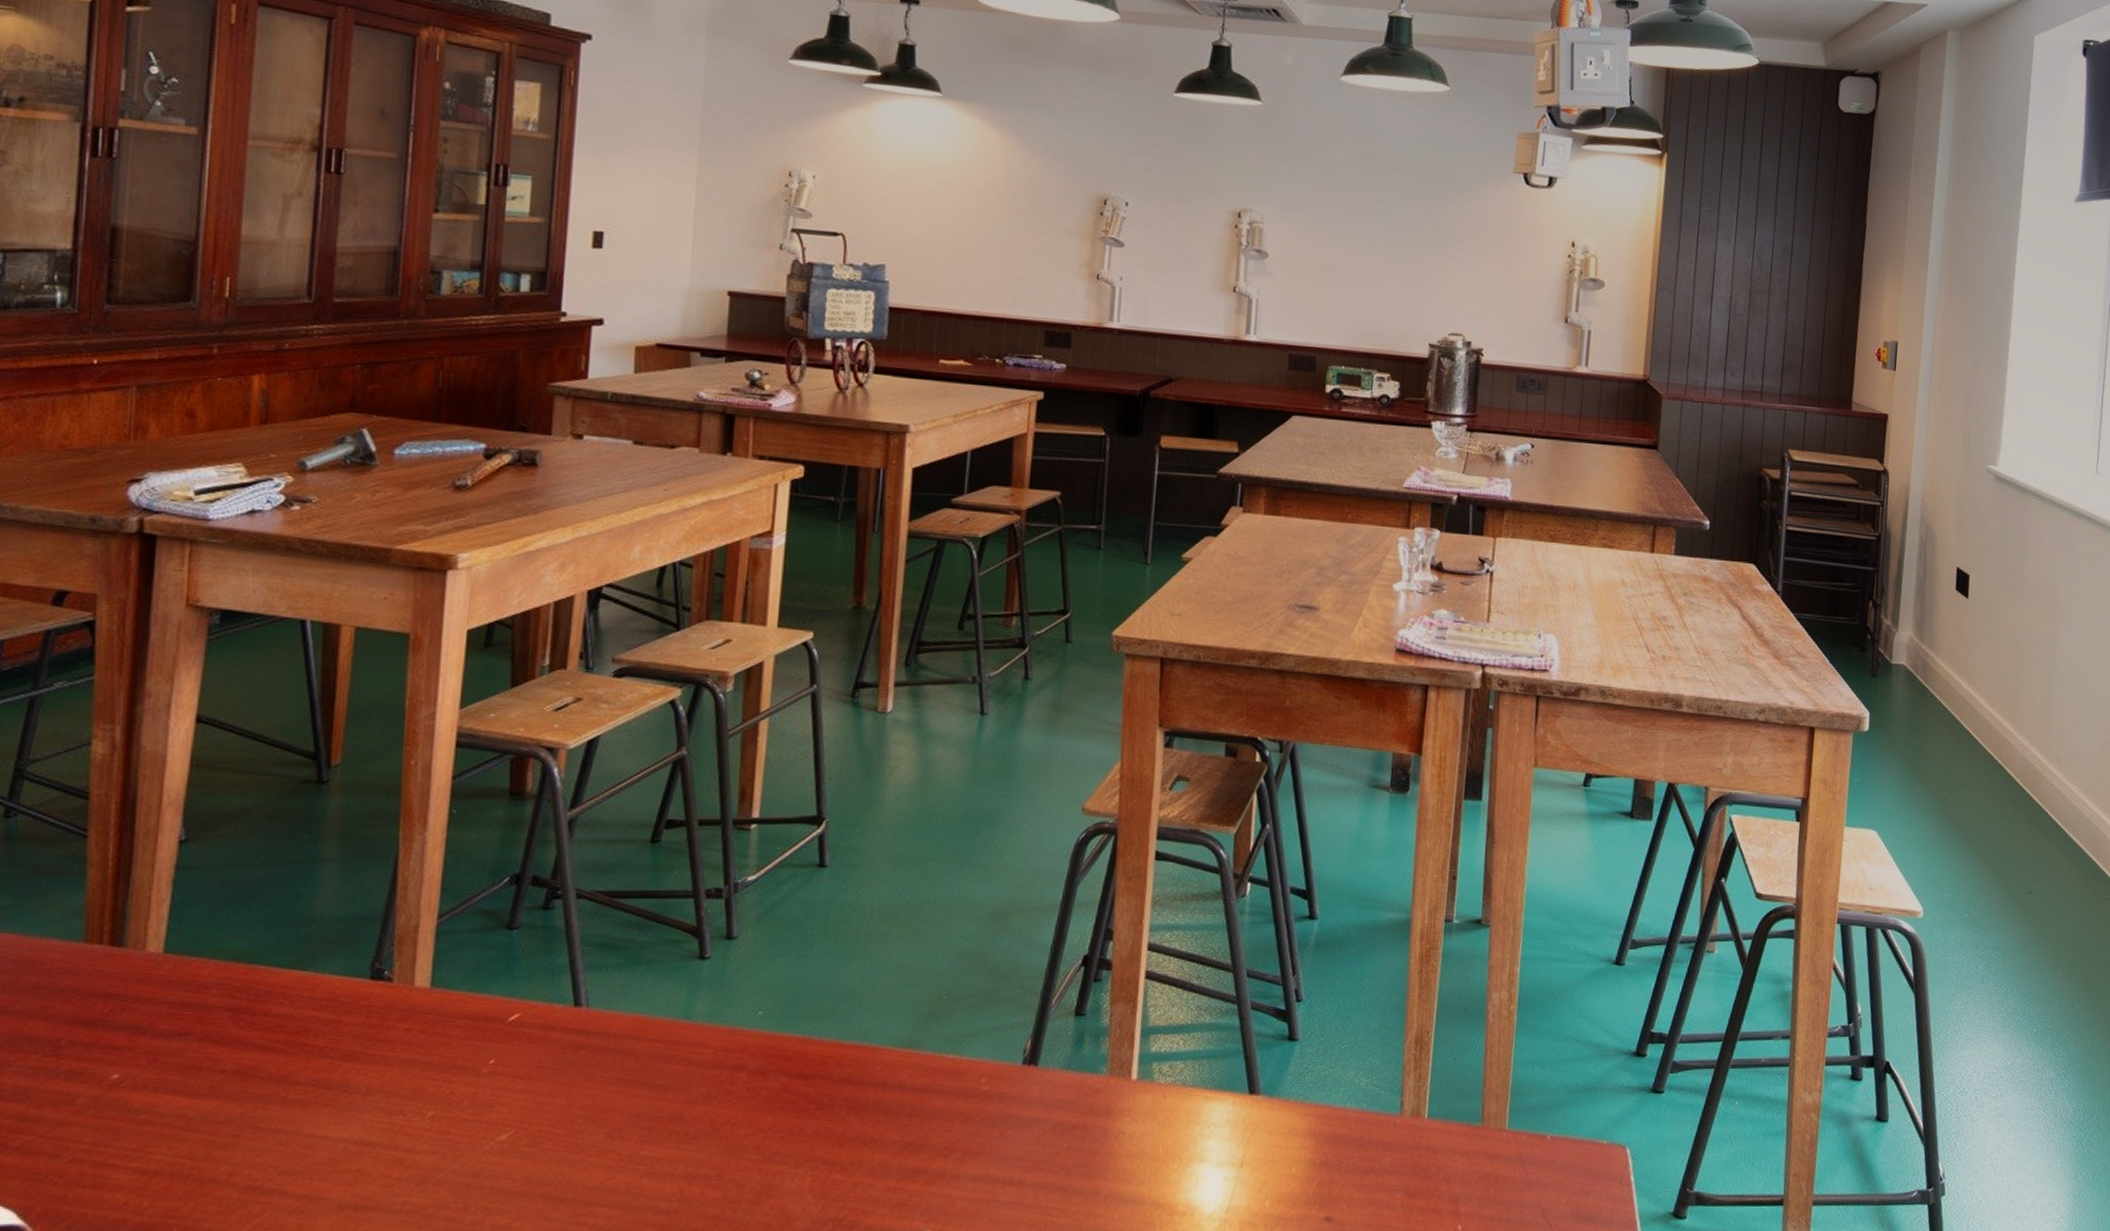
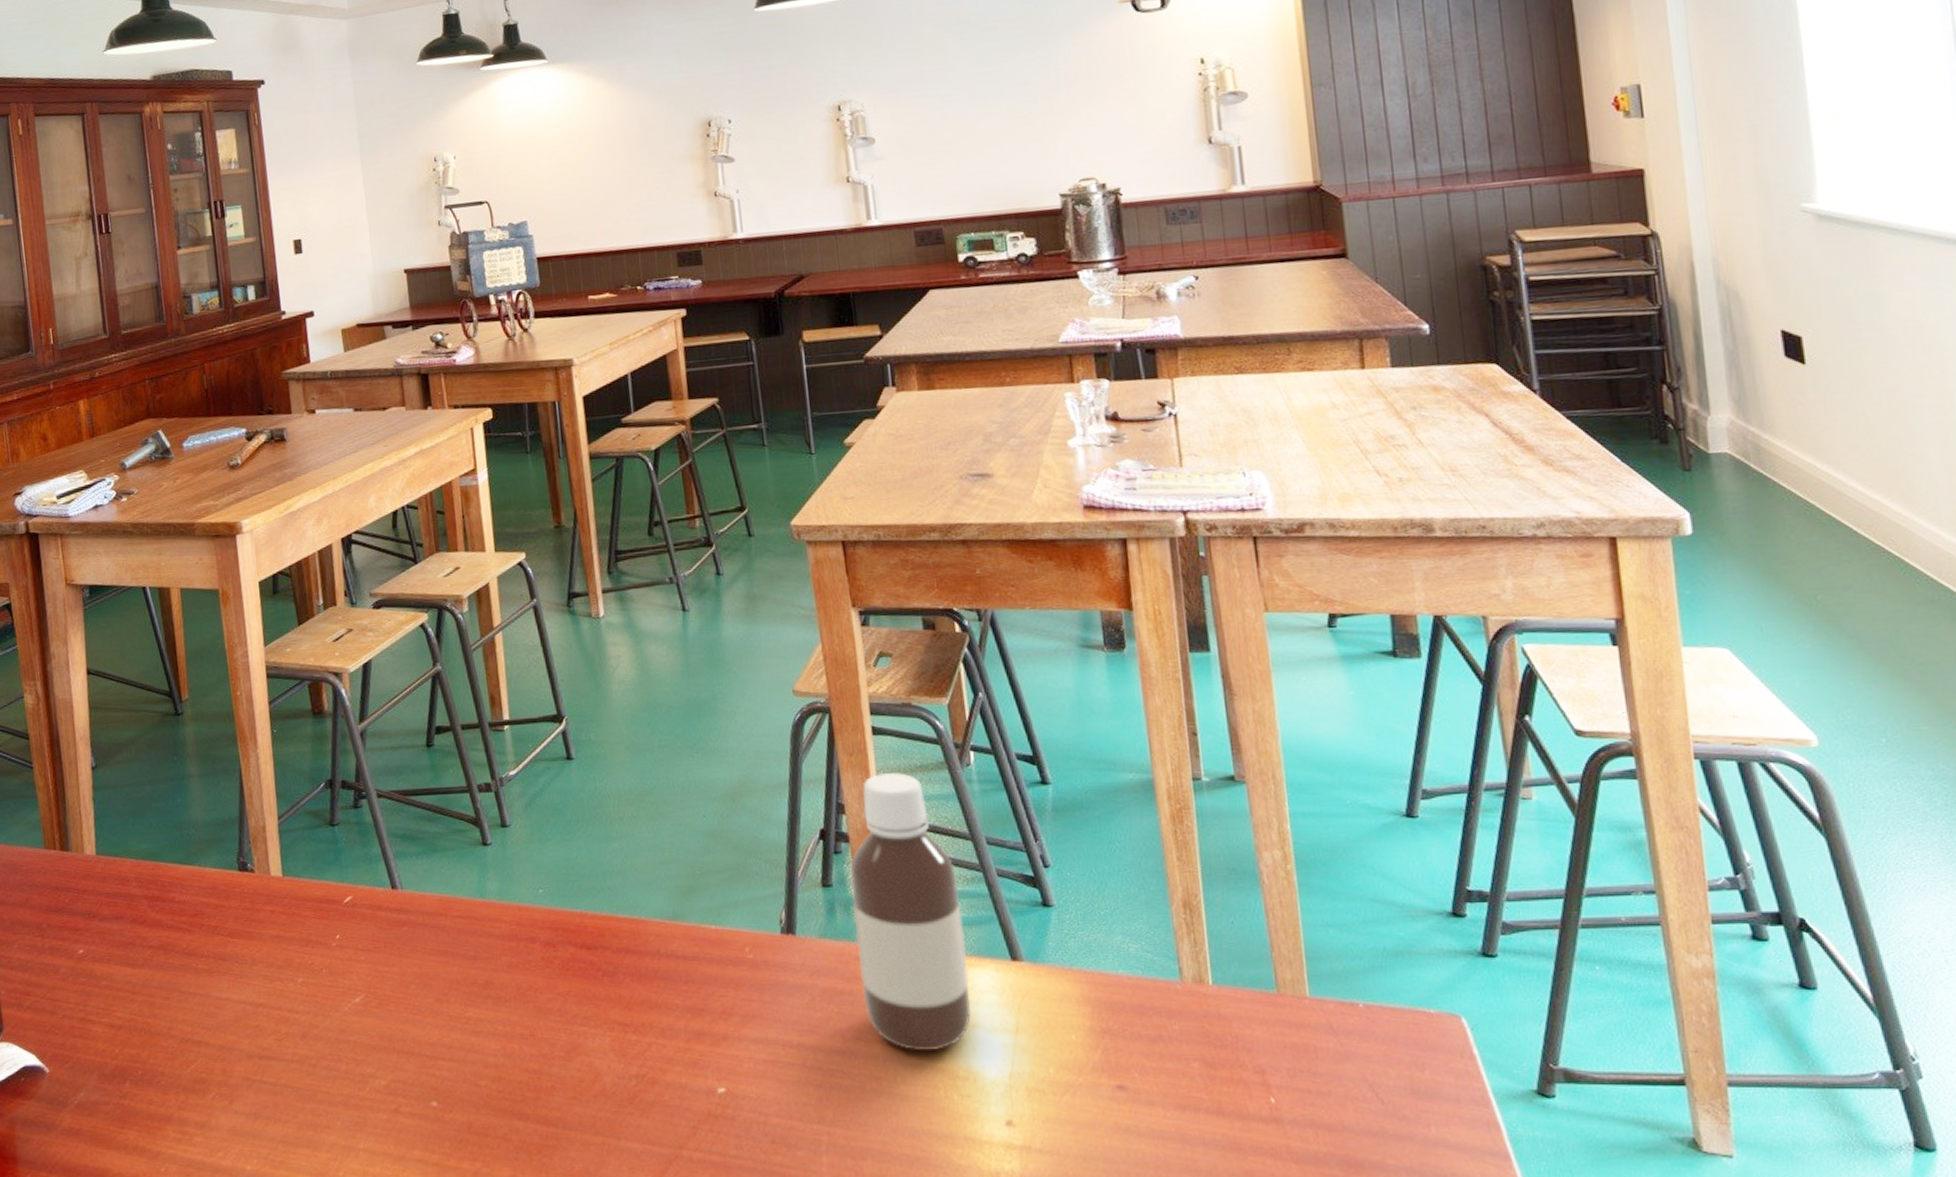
bottle: none [1096,899,1212,1187] -> present [850,772,972,1052]

